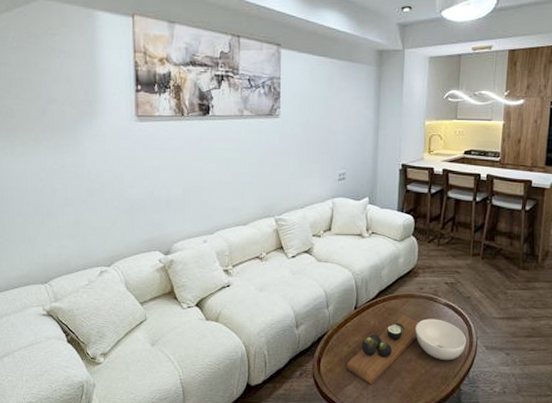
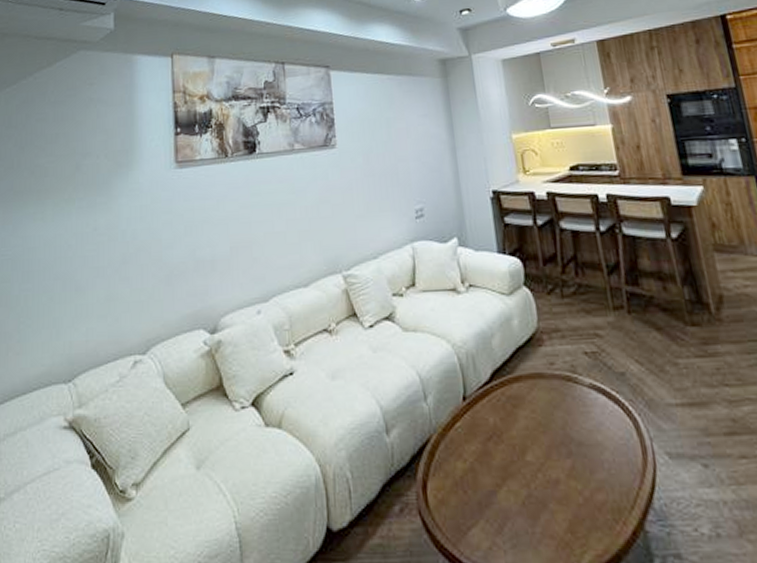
decorative tray: present [346,315,419,384] -> none [465,406,561,525]
bowl: present [415,318,467,361] -> none [555,410,638,481]

